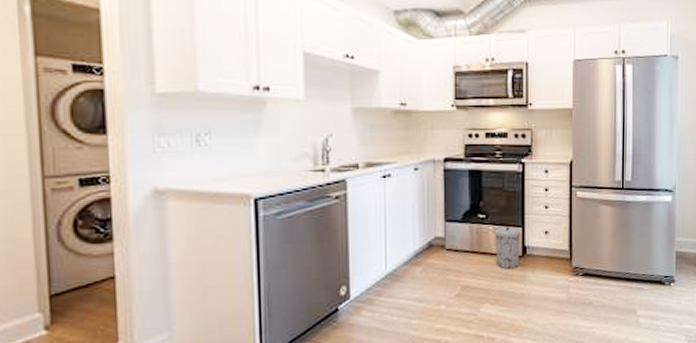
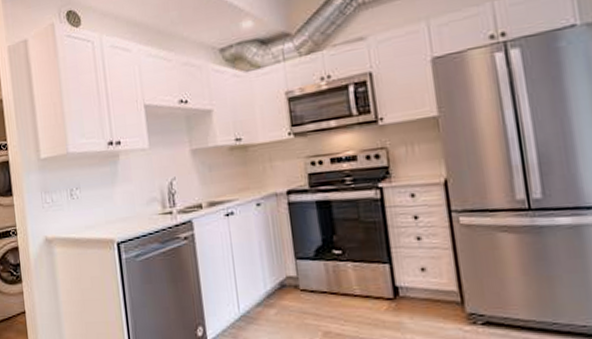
trash can: present [494,226,521,269] -> none [354,263,392,314]

